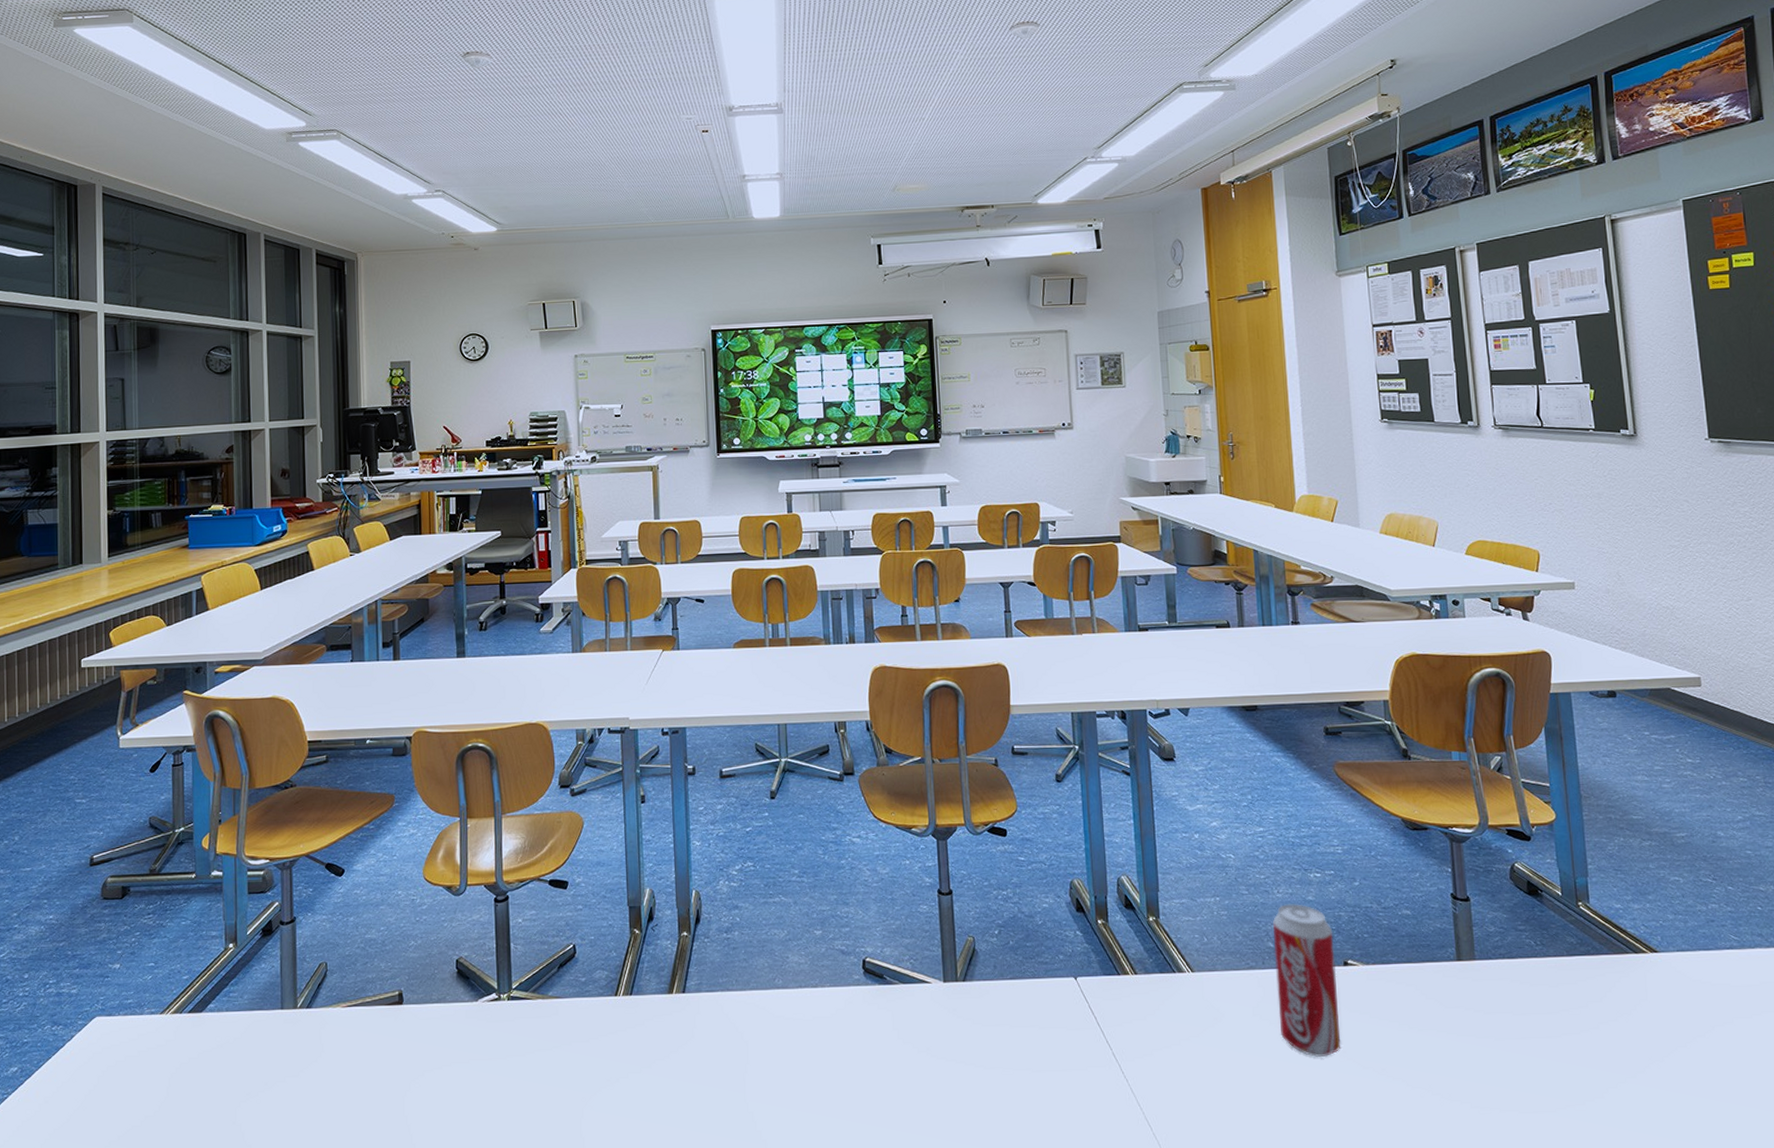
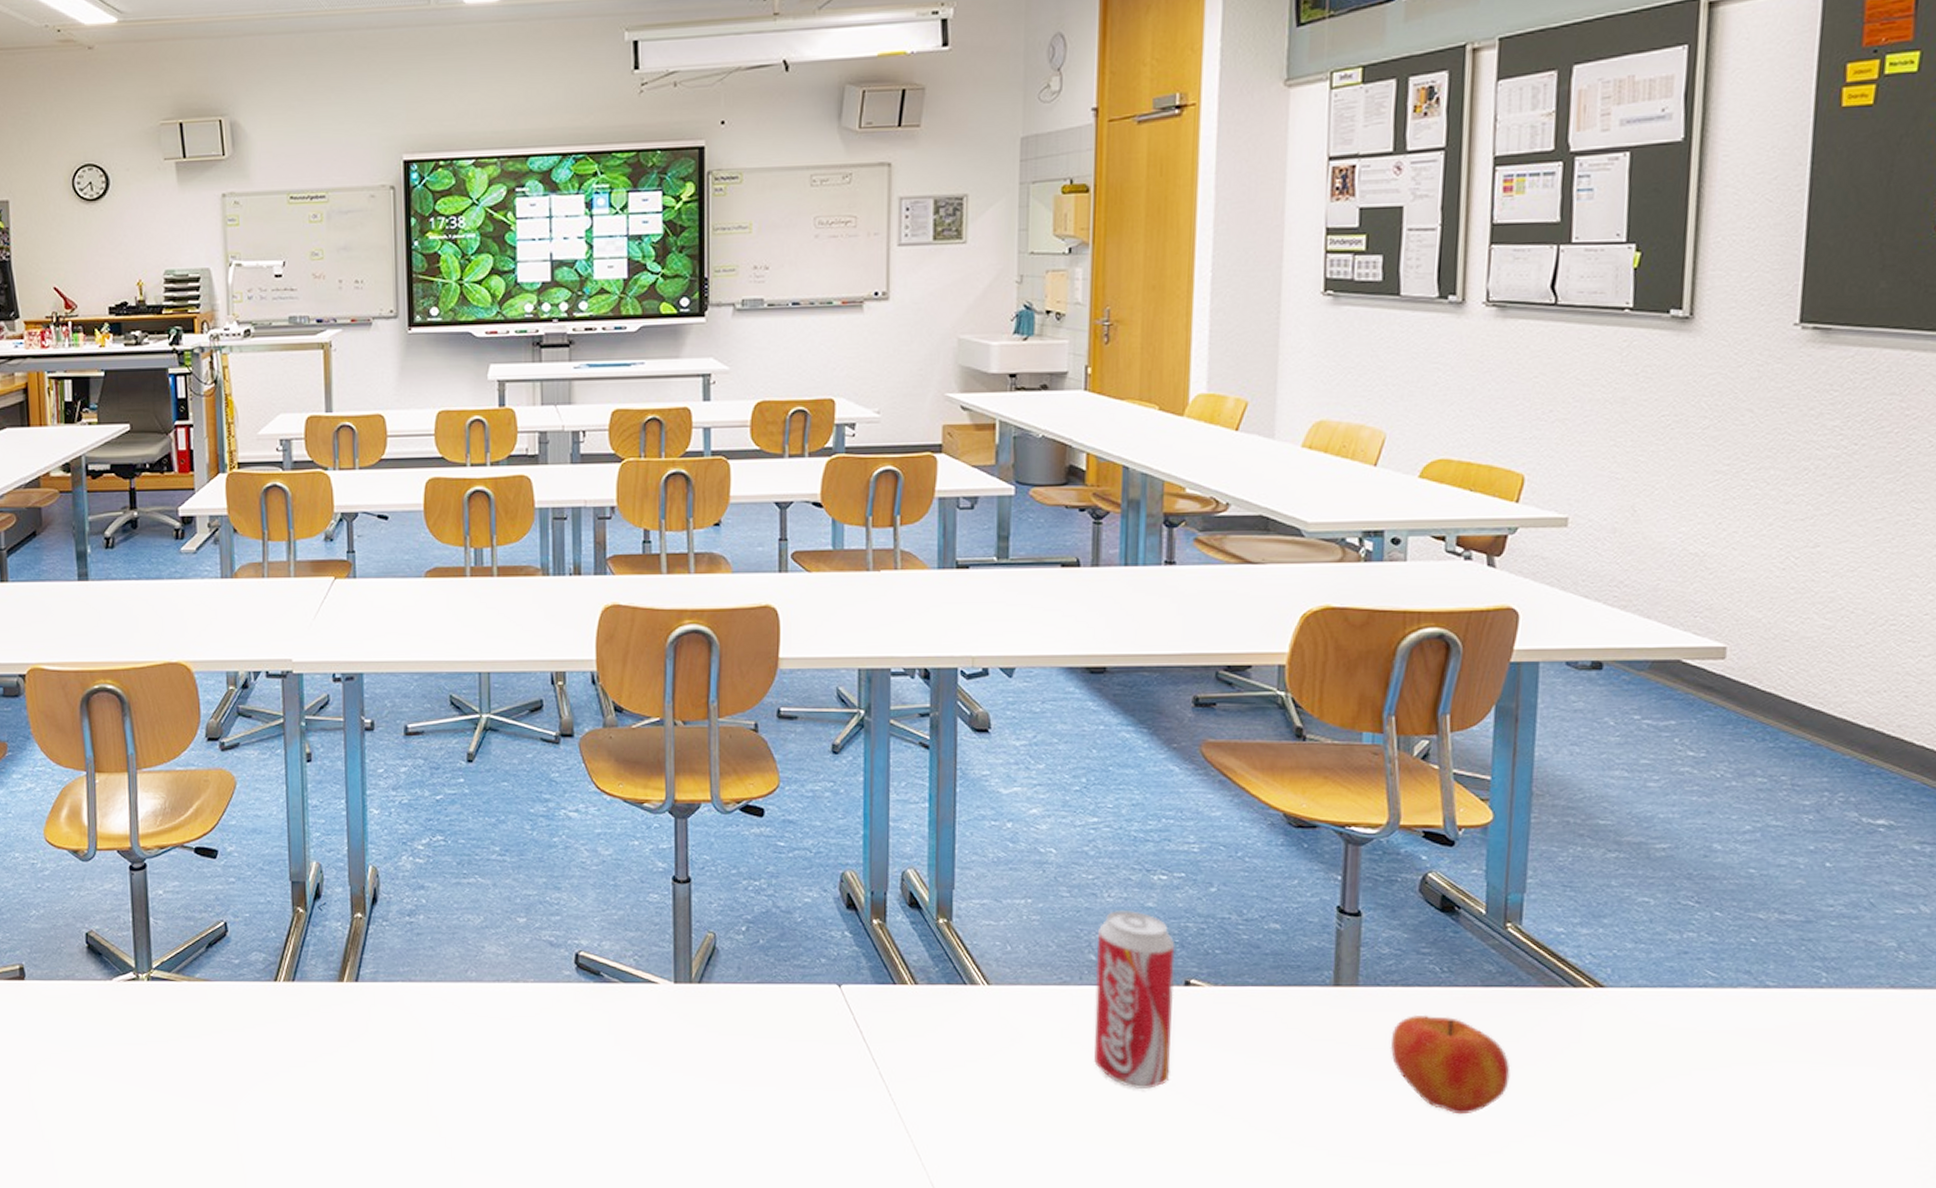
apple: none [1505,981,1600,1066] -> present [1390,1014,1511,1115]

